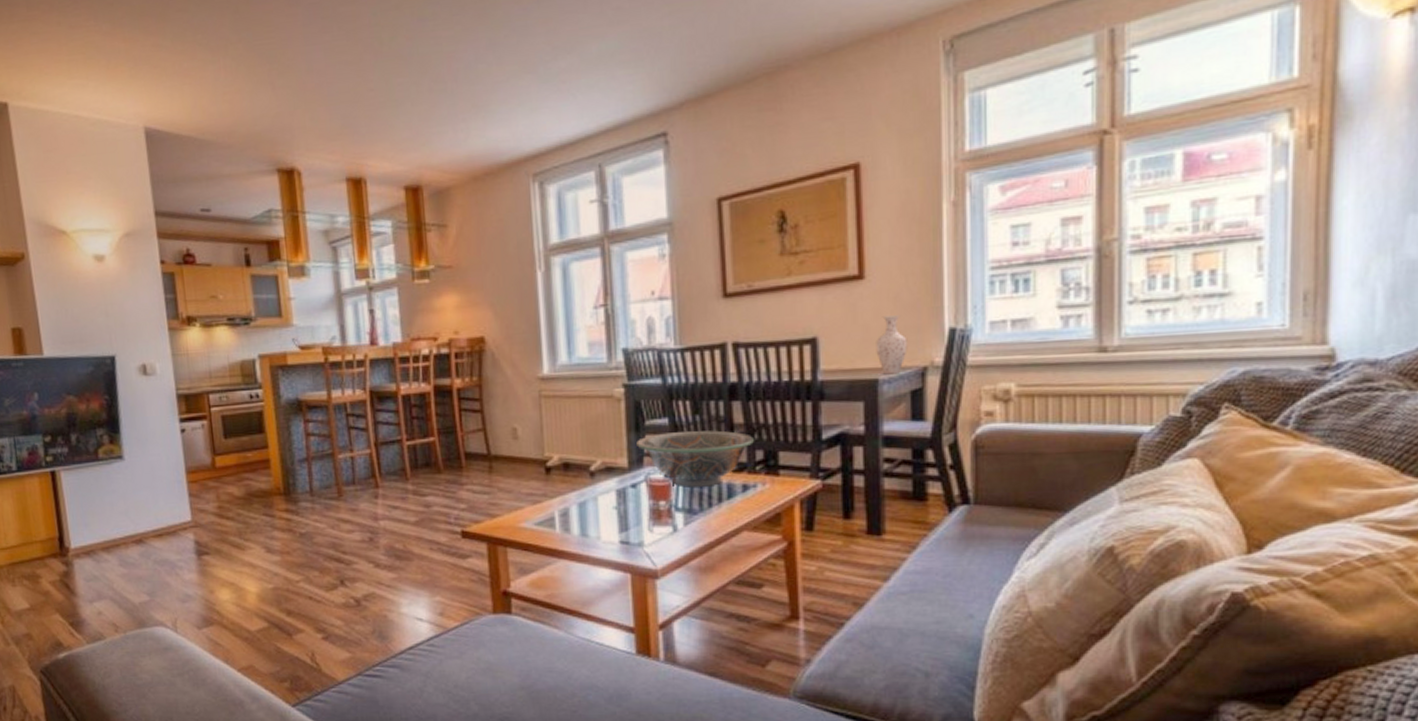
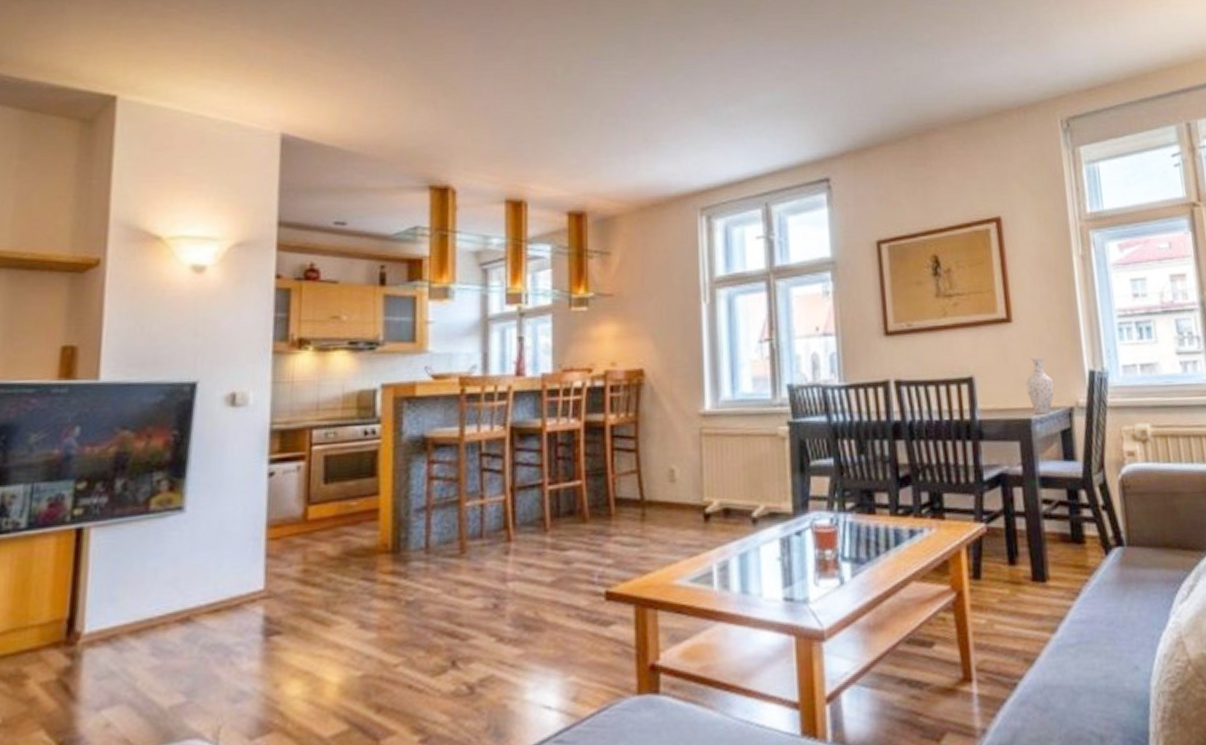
decorative bowl: present [636,430,755,488] -> none [801,471,920,535]

